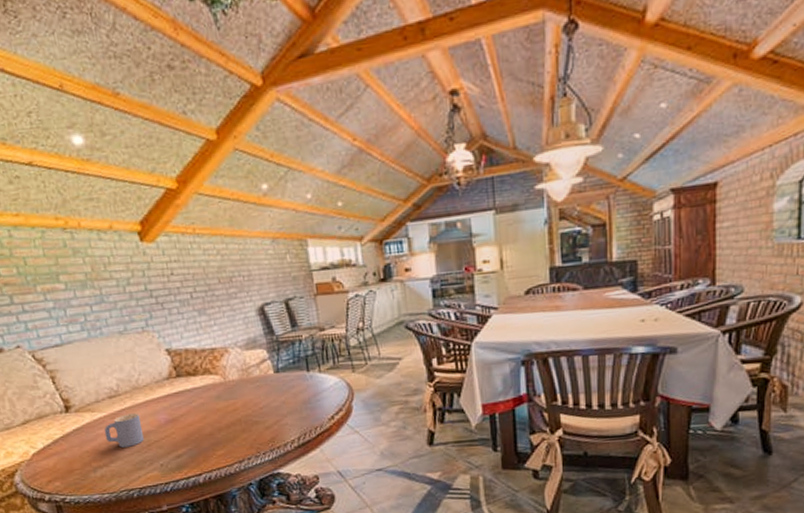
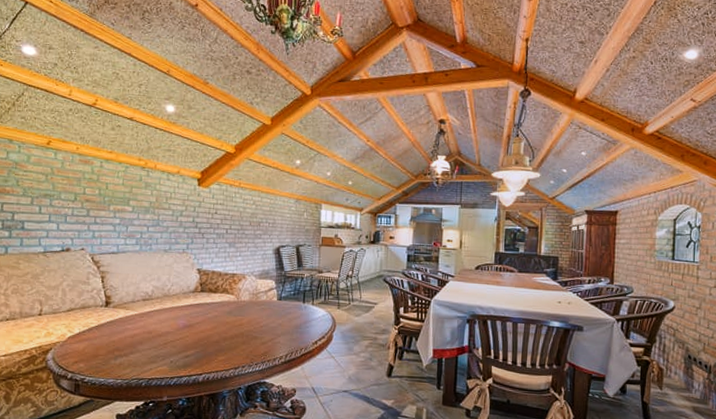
mug: present [104,413,144,448] -> none [131,315,164,343]

